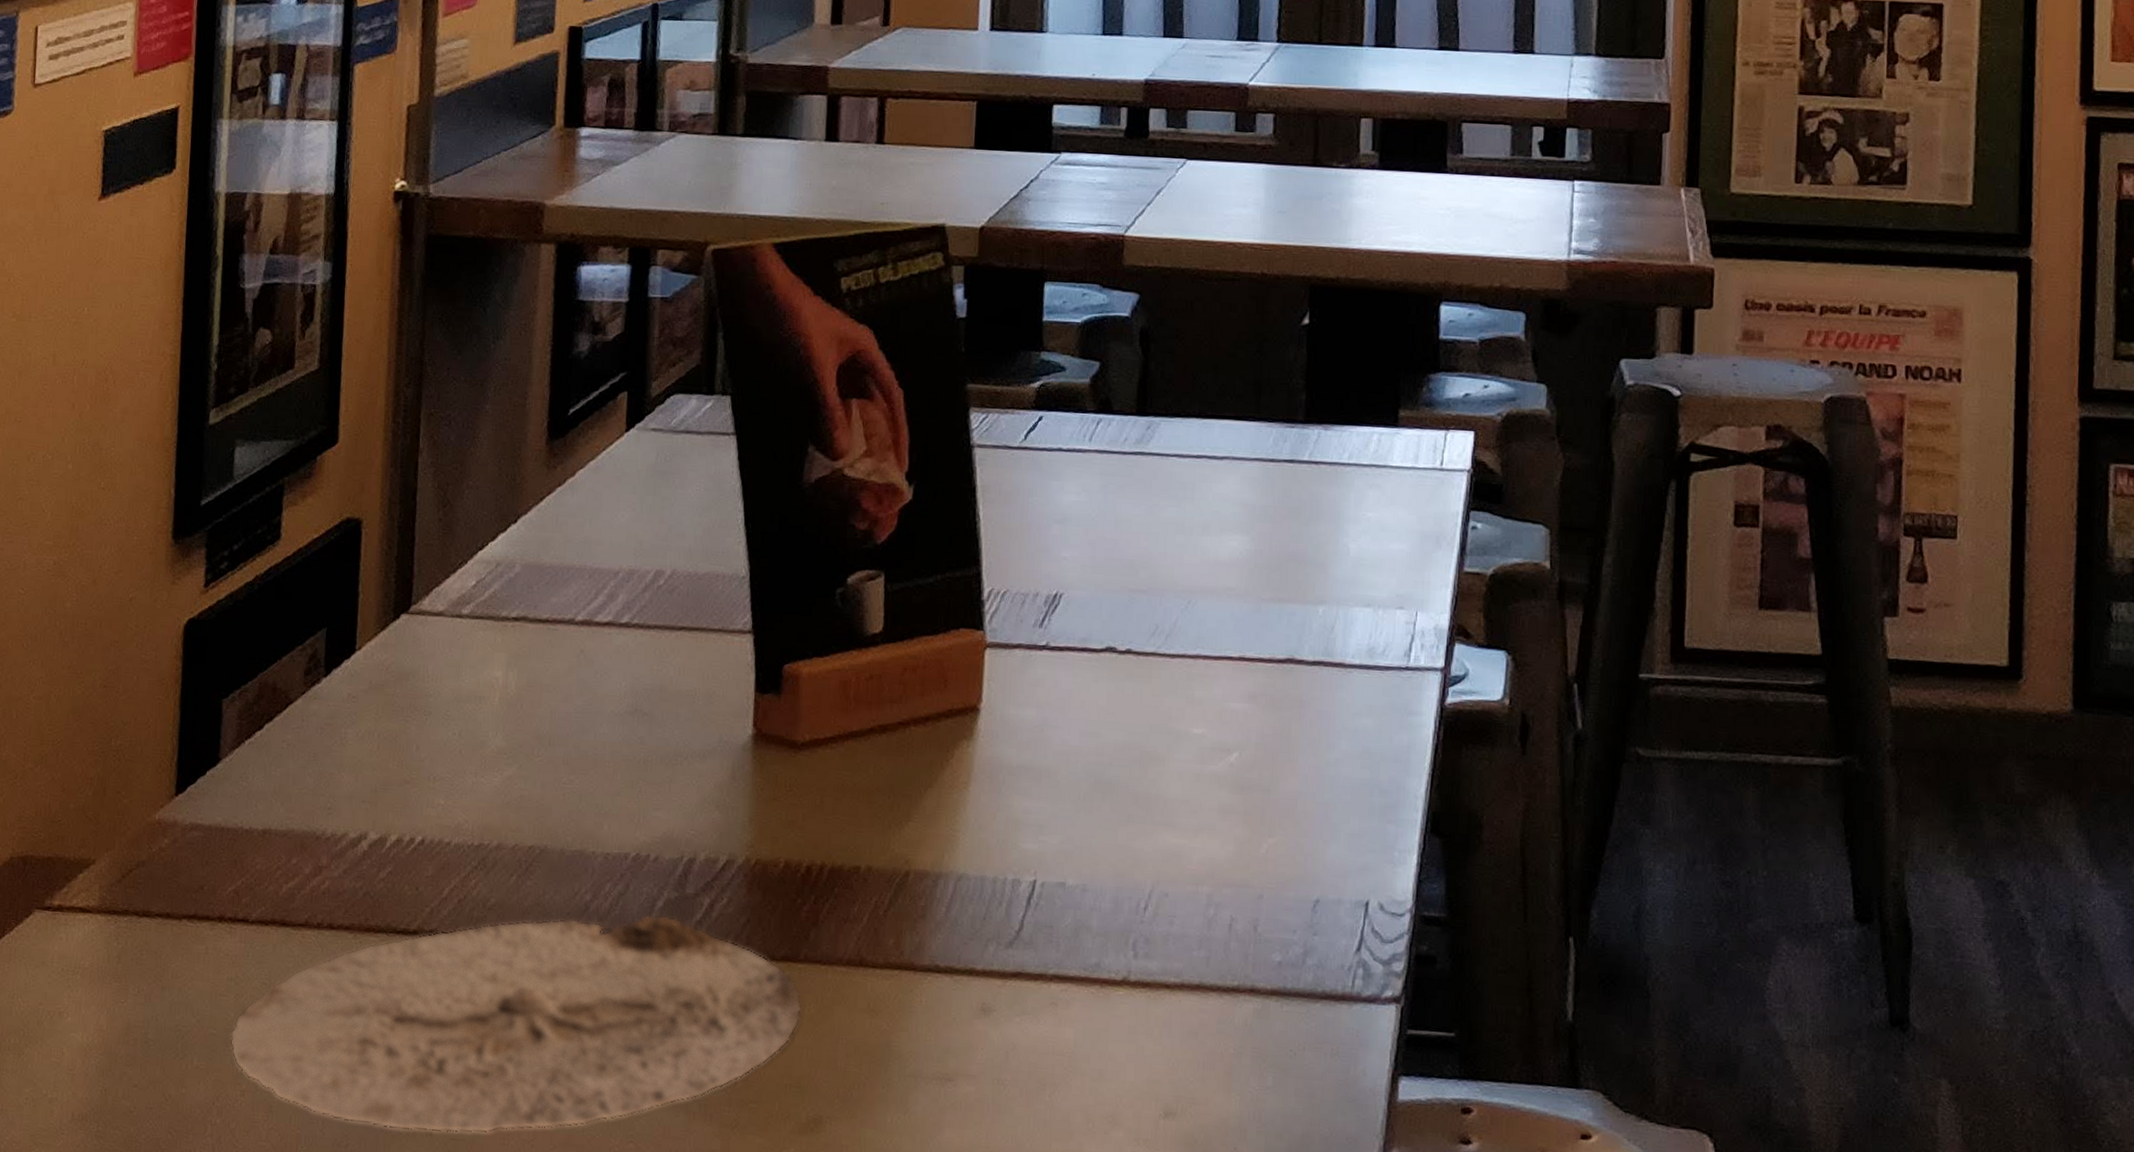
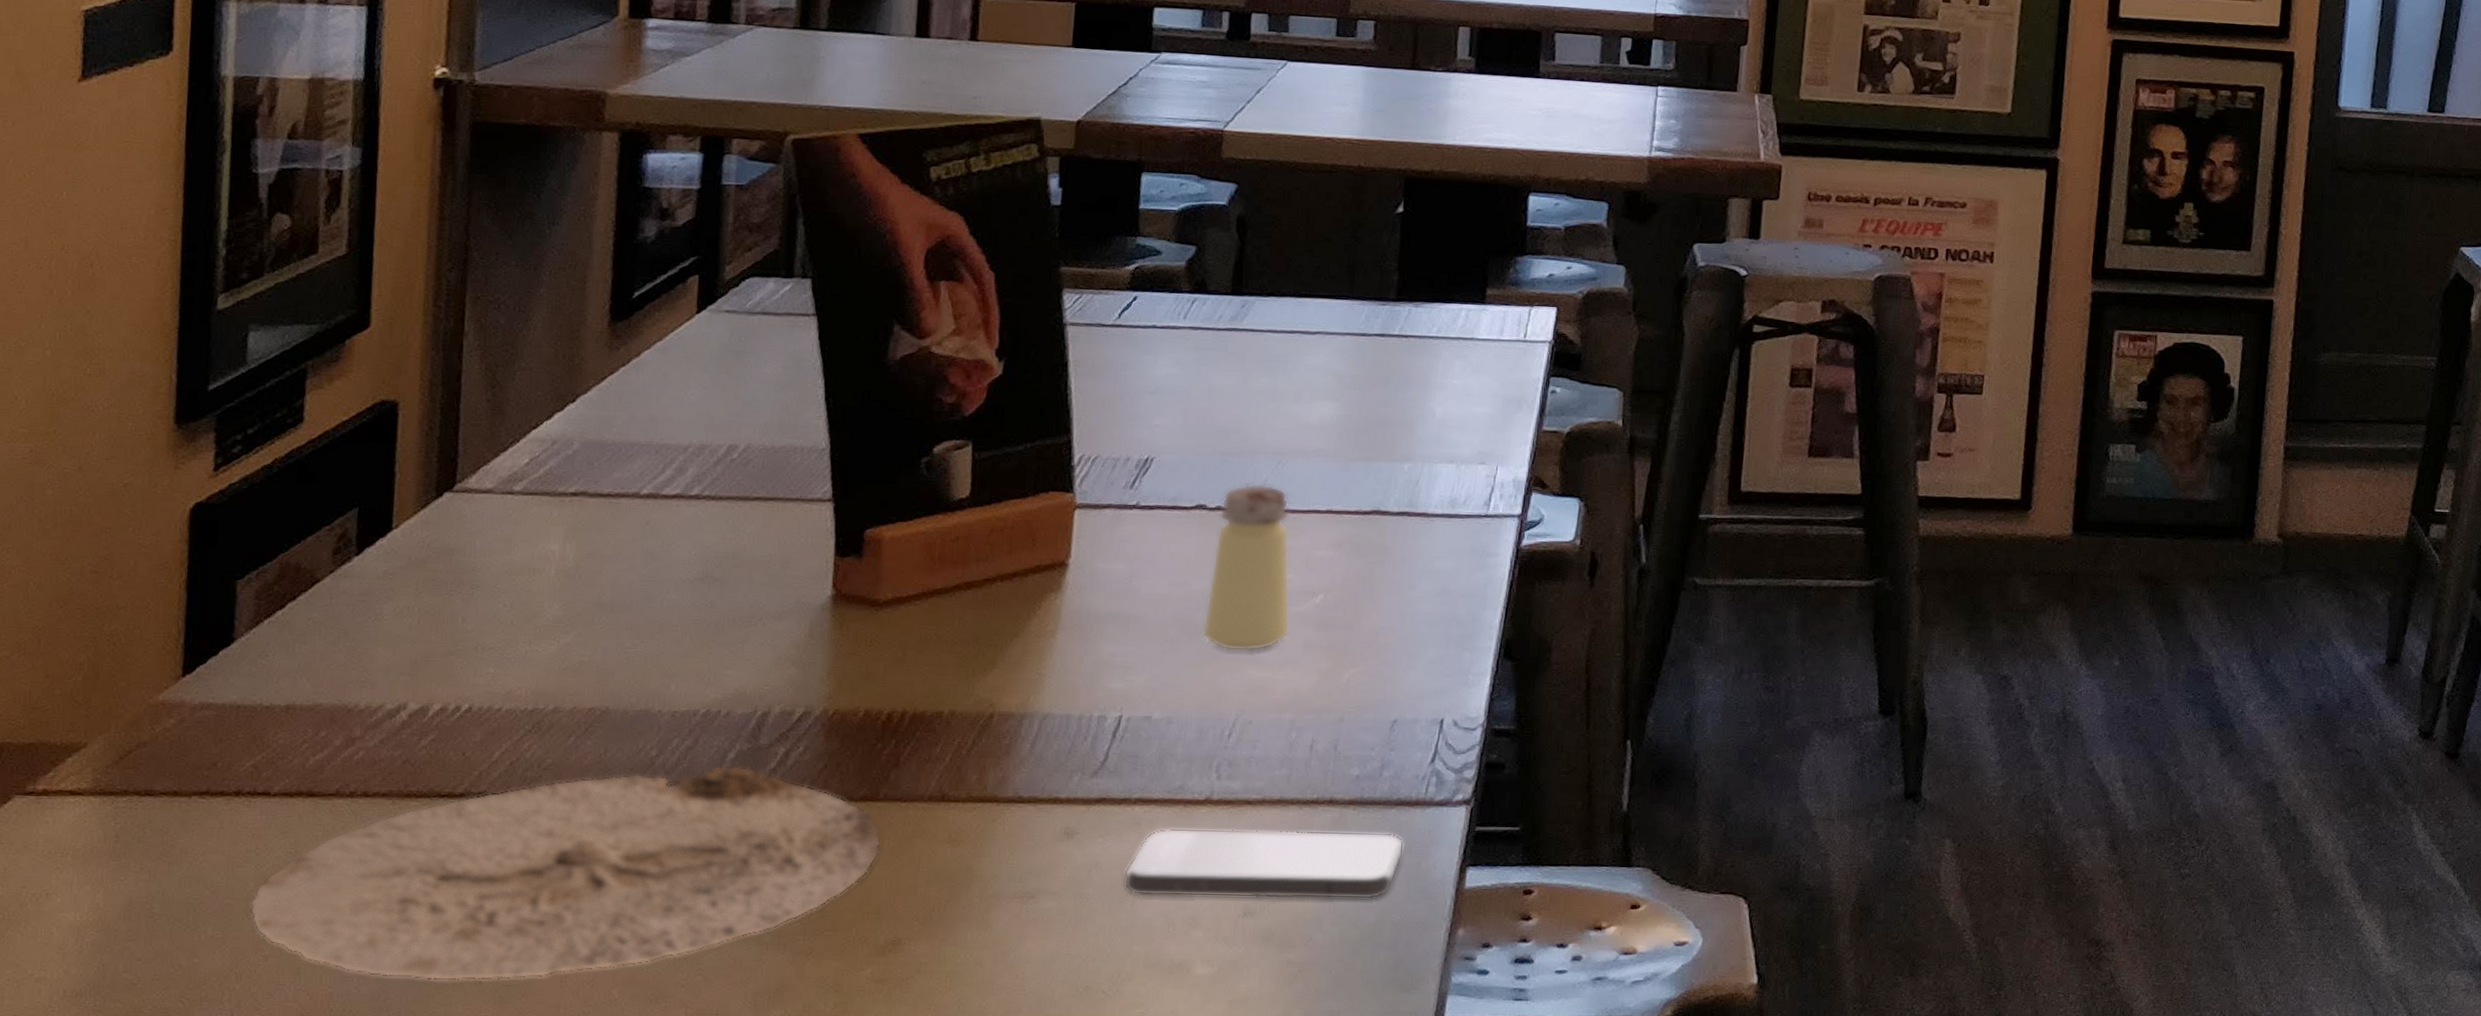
smartphone: none [1041,1010,1331,1108] -> present [1123,828,1404,900]
saltshaker: none [1115,625,1205,815] -> present [1202,484,1291,652]

